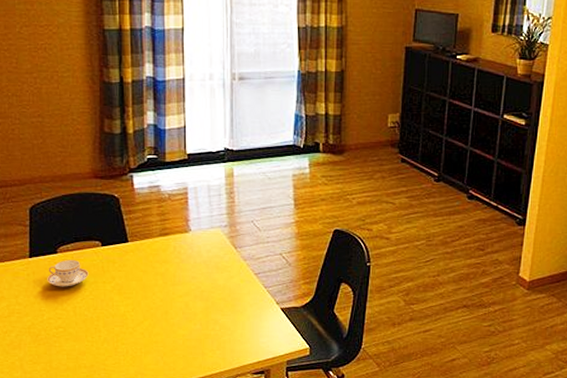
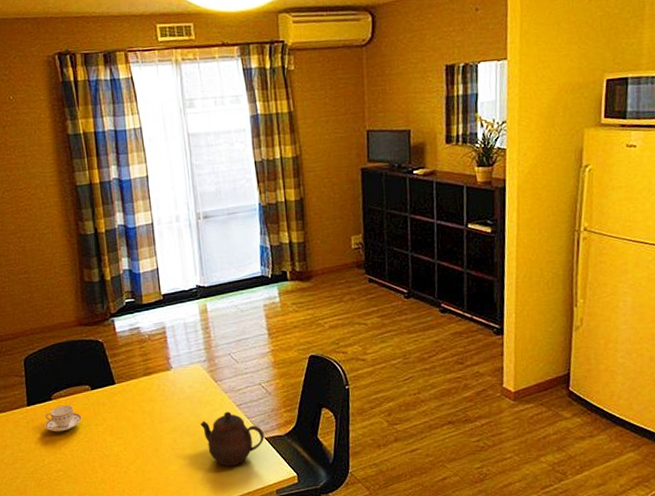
teapot: none [215,279,280,335] -> present [200,411,265,467]

